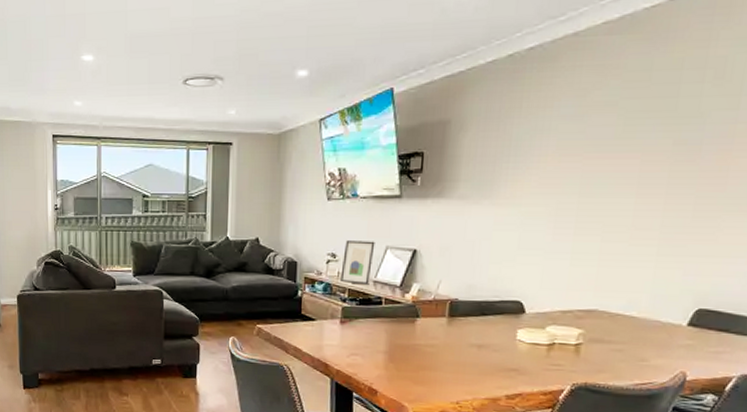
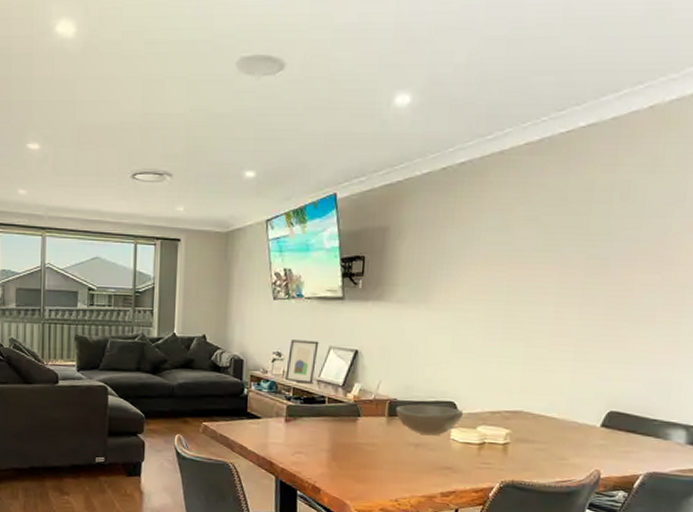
bowl: none [457,304,532,337] -> present [396,404,464,436]

